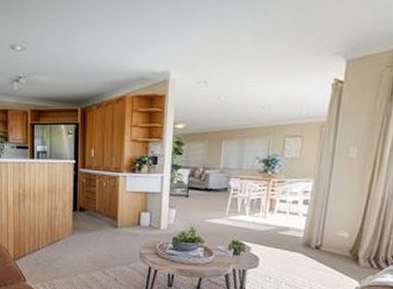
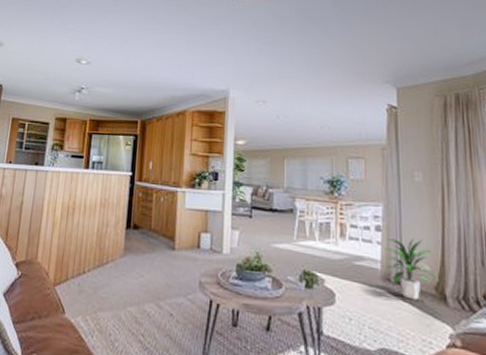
indoor plant: none [309,209,356,262] -> present [385,238,439,301]

